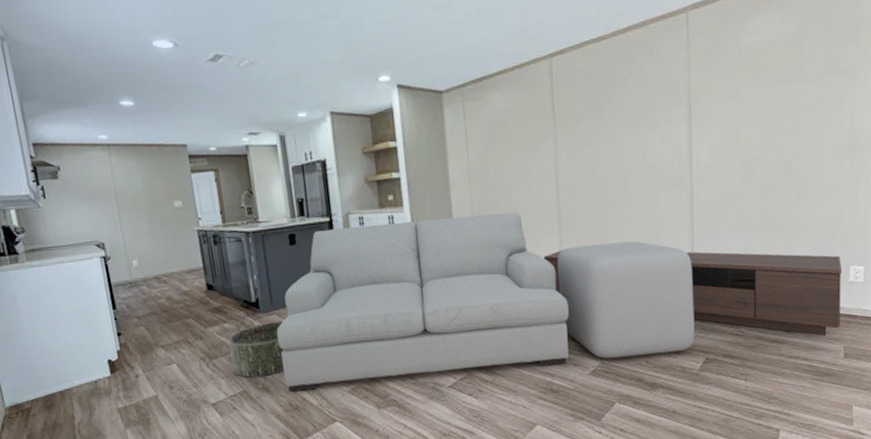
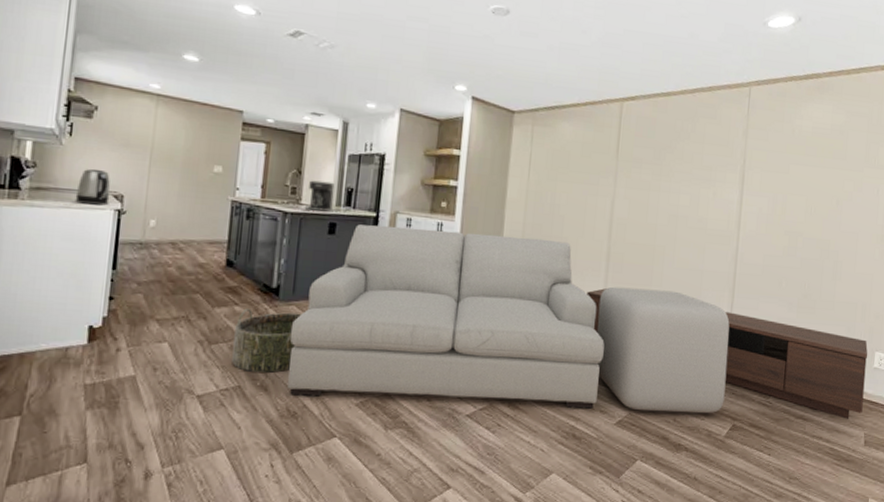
kettle: none [63,223,94,257] -> present [75,168,111,205]
coffee maker: none [262,196,288,227] -> present [305,180,335,212]

